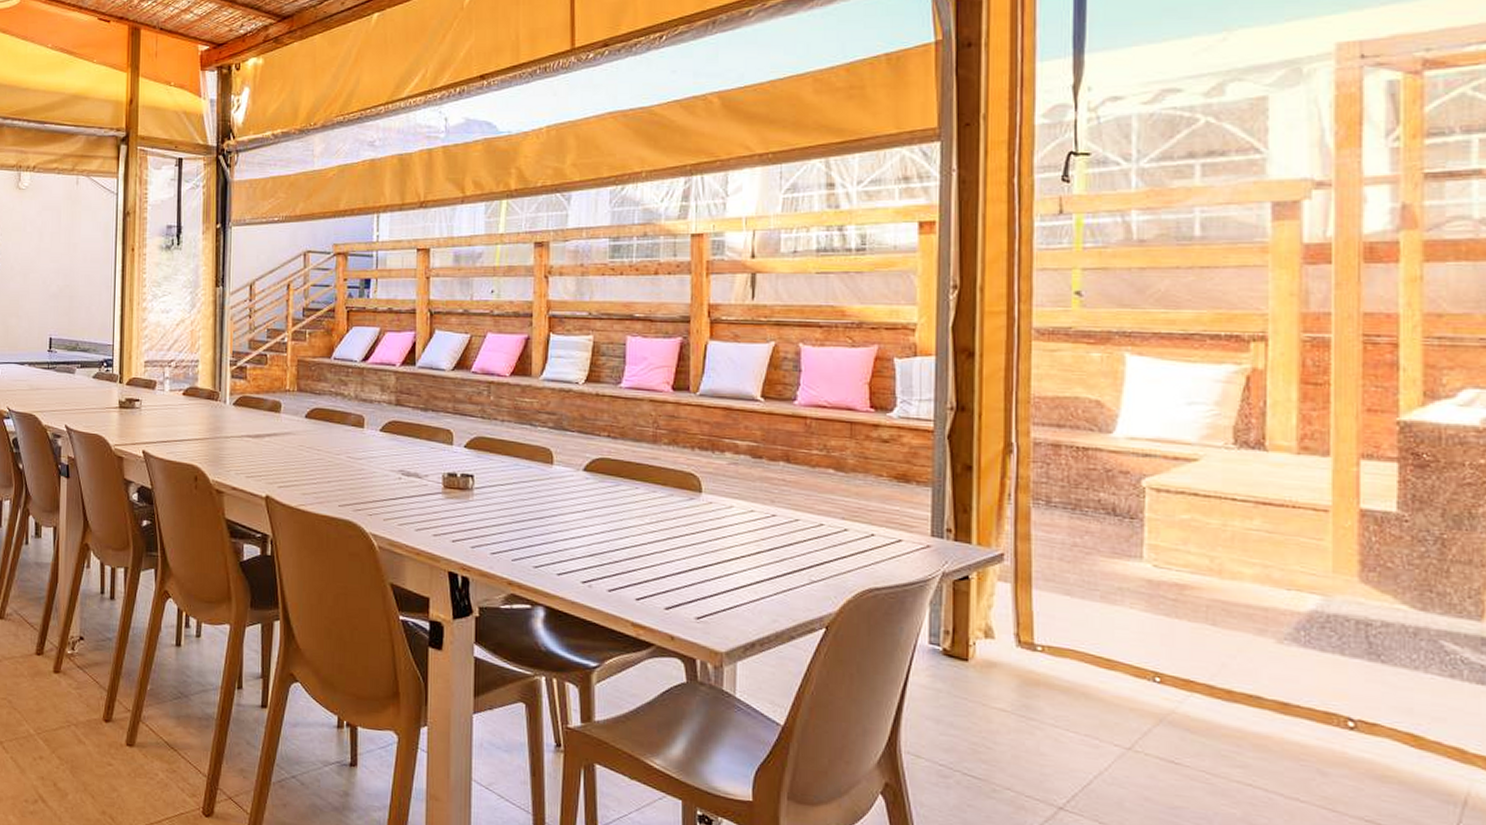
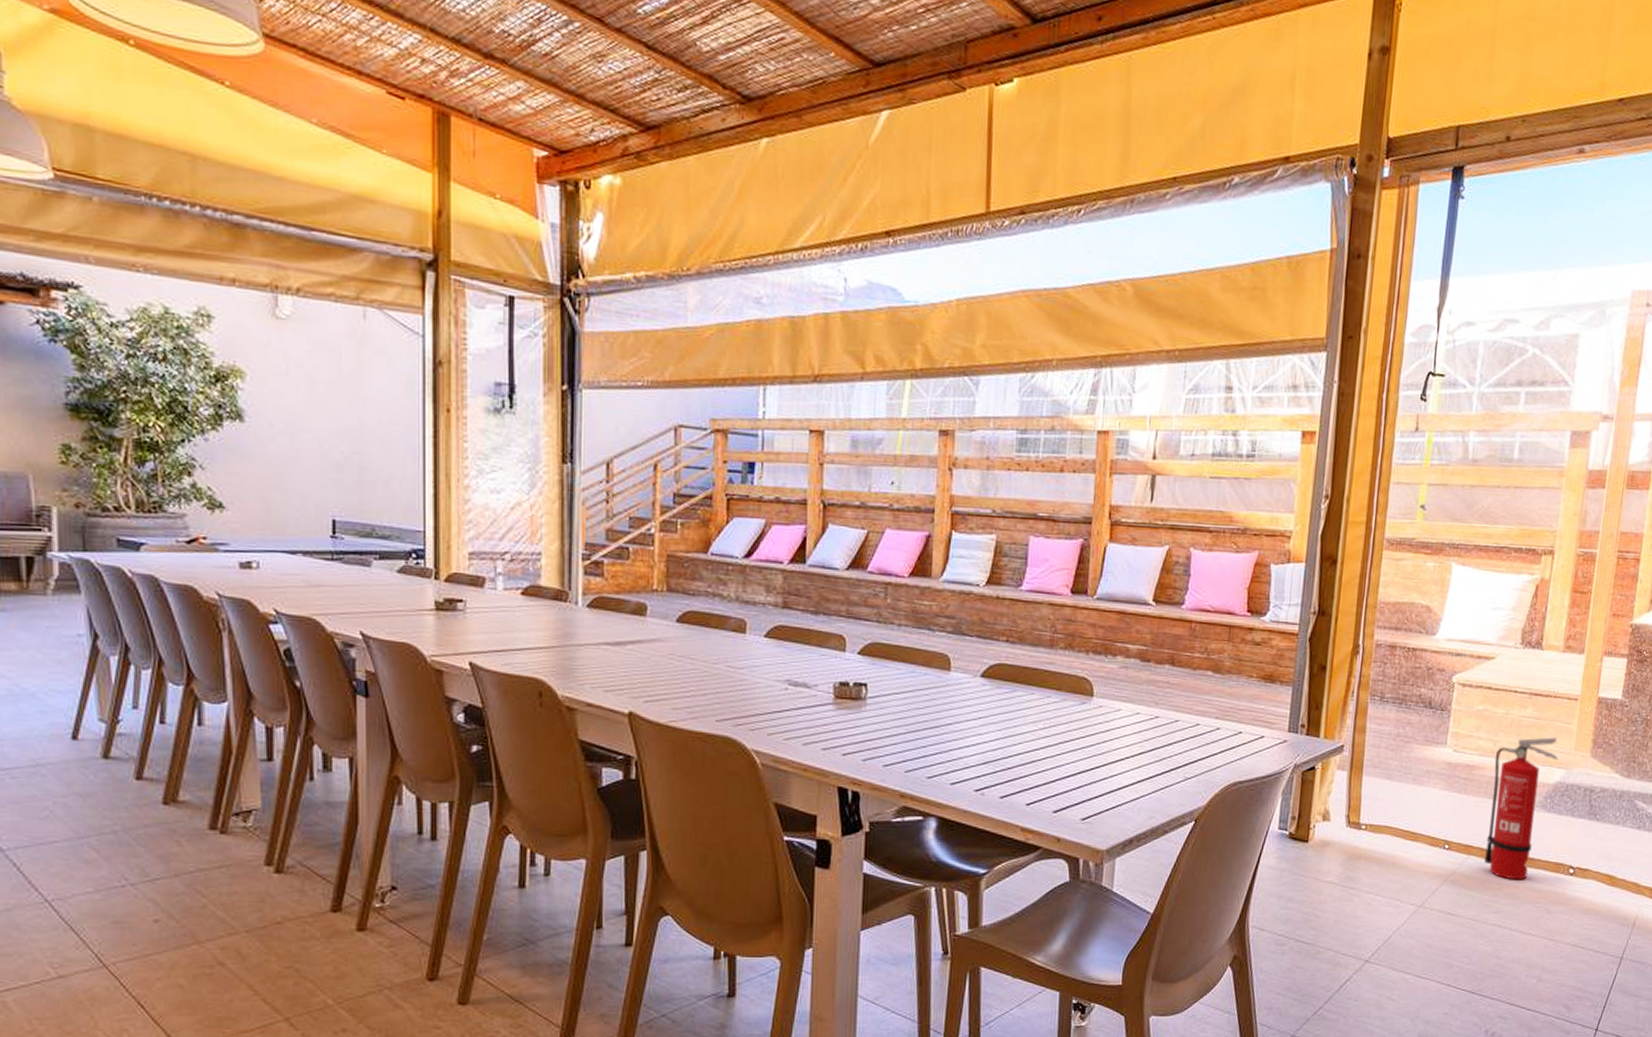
fire extinguisher: none [1214,555,1310,730] -> present [1484,737,1559,880]

